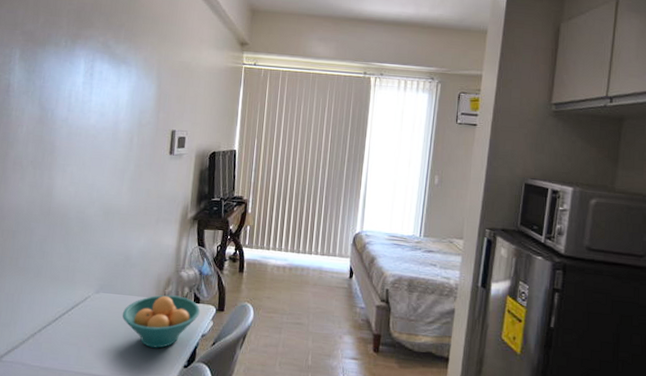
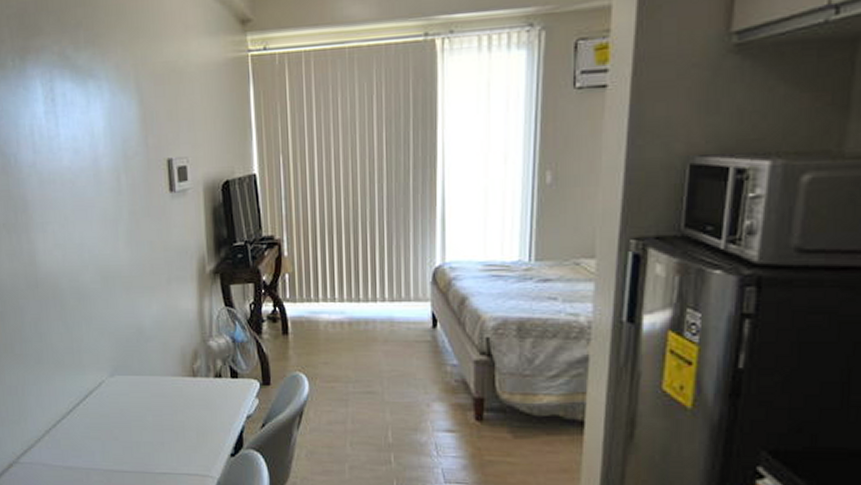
fruit bowl: present [122,295,201,348] -> none [145,371,241,436]

